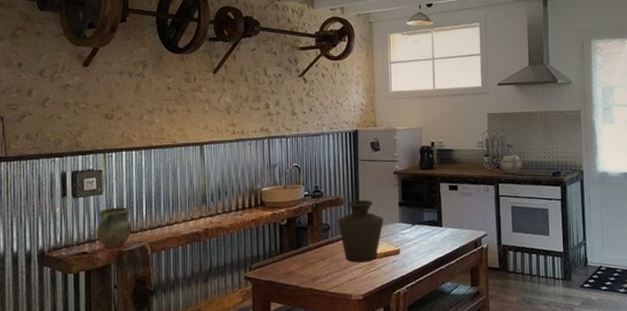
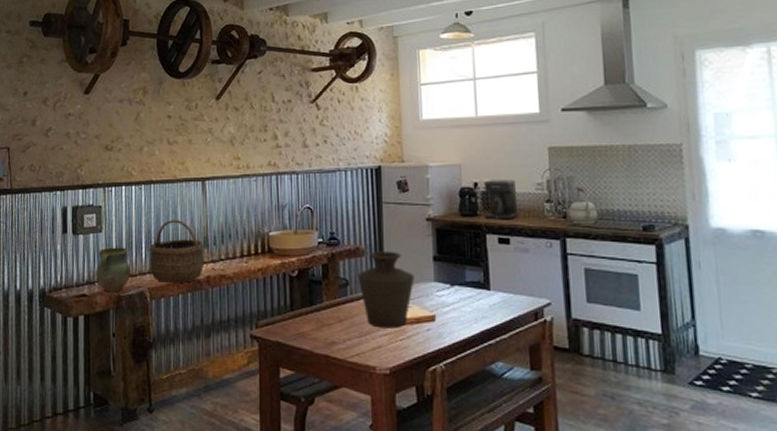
wicker basket: none [149,180,203,237] -> present [149,220,205,283]
coffee maker: none [438,139,465,171] -> present [483,179,519,220]

